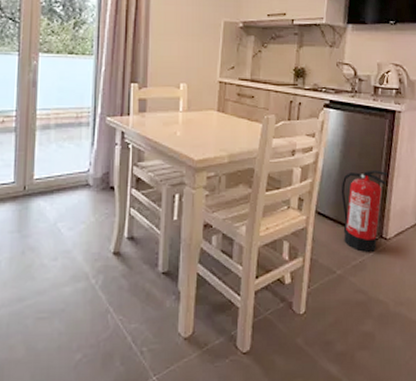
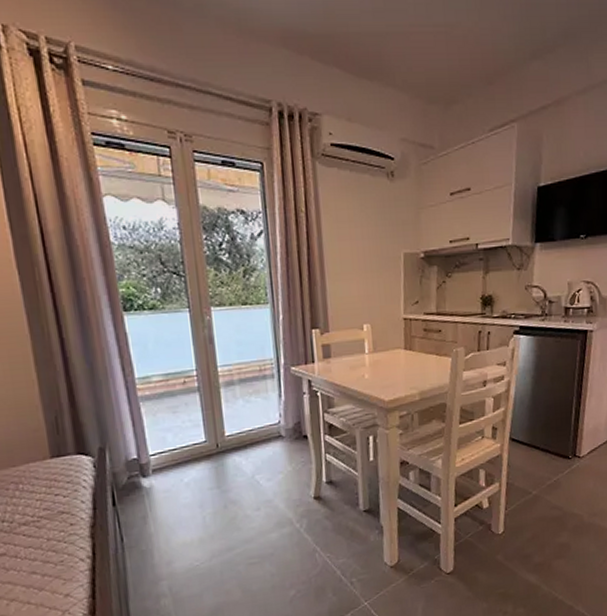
fire extinguisher: present [341,170,389,253] -> none [534,392,581,472]

